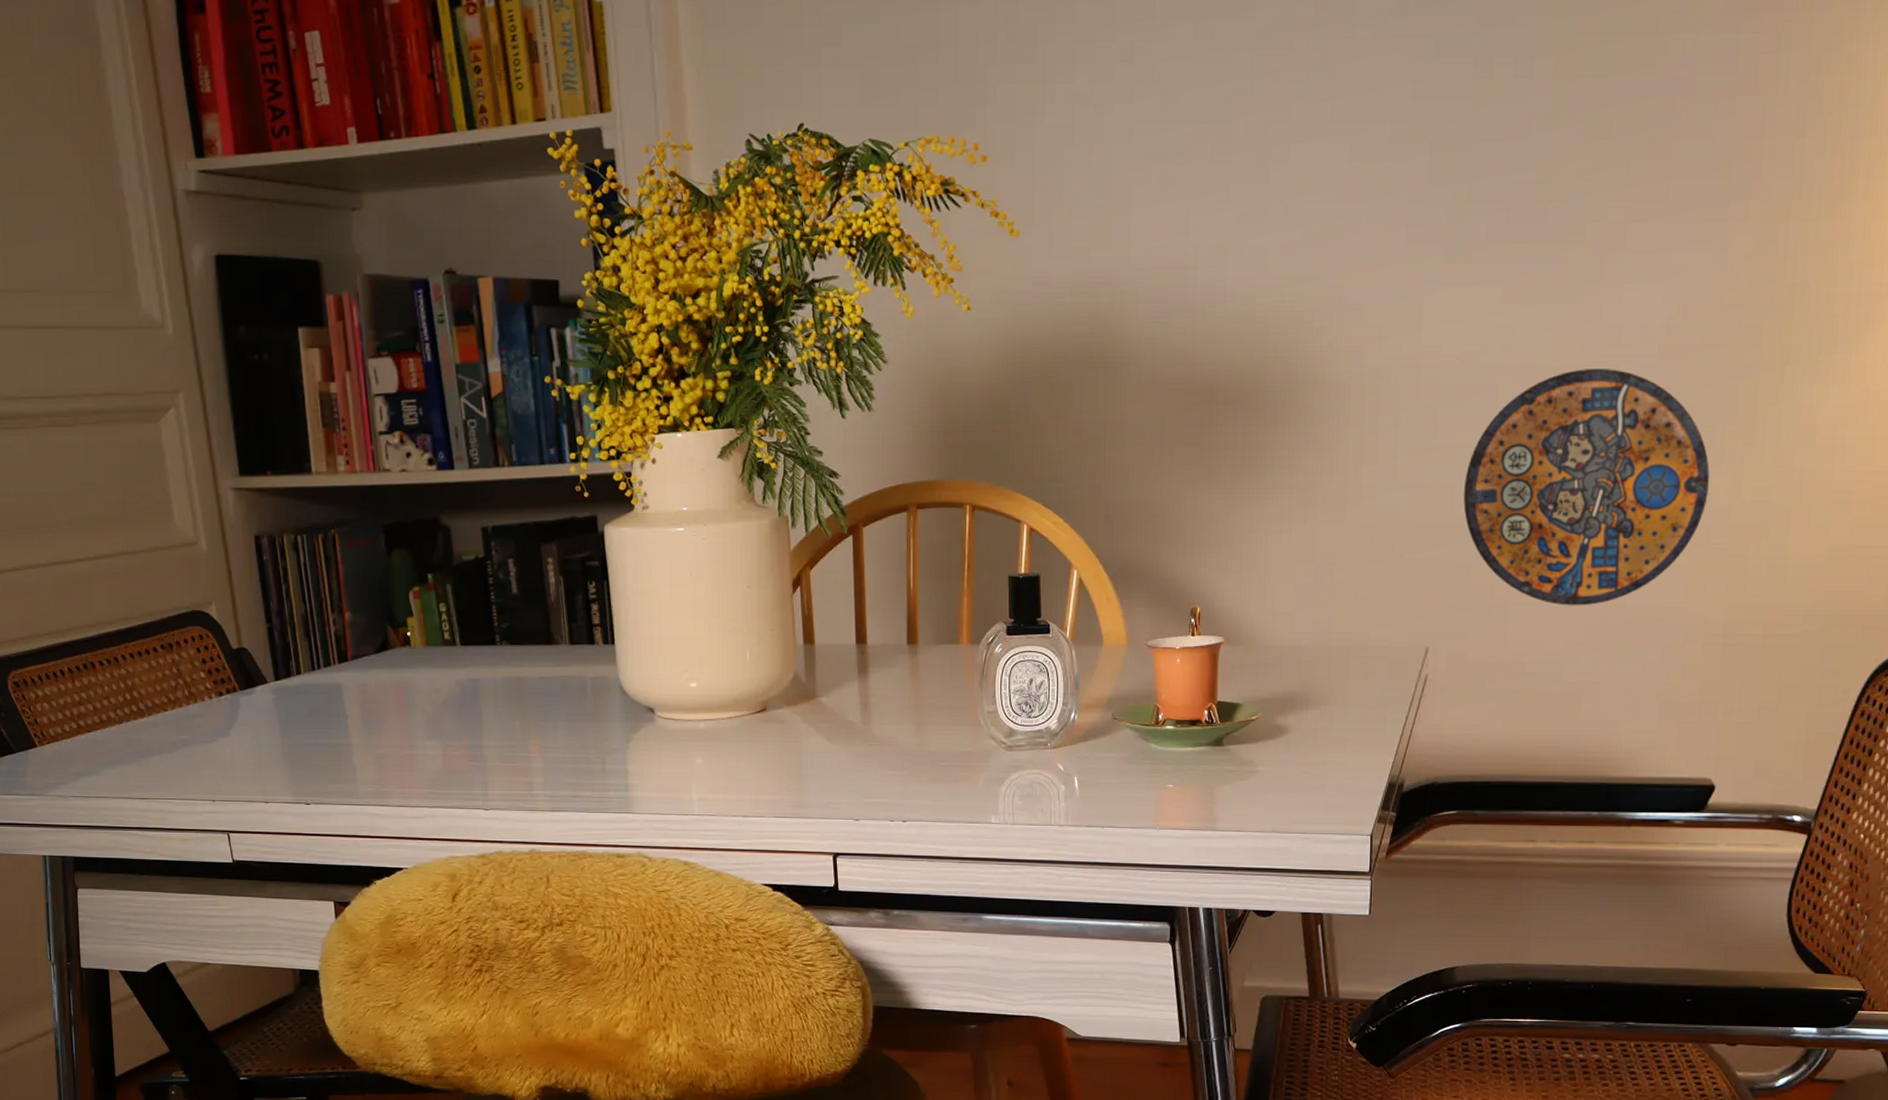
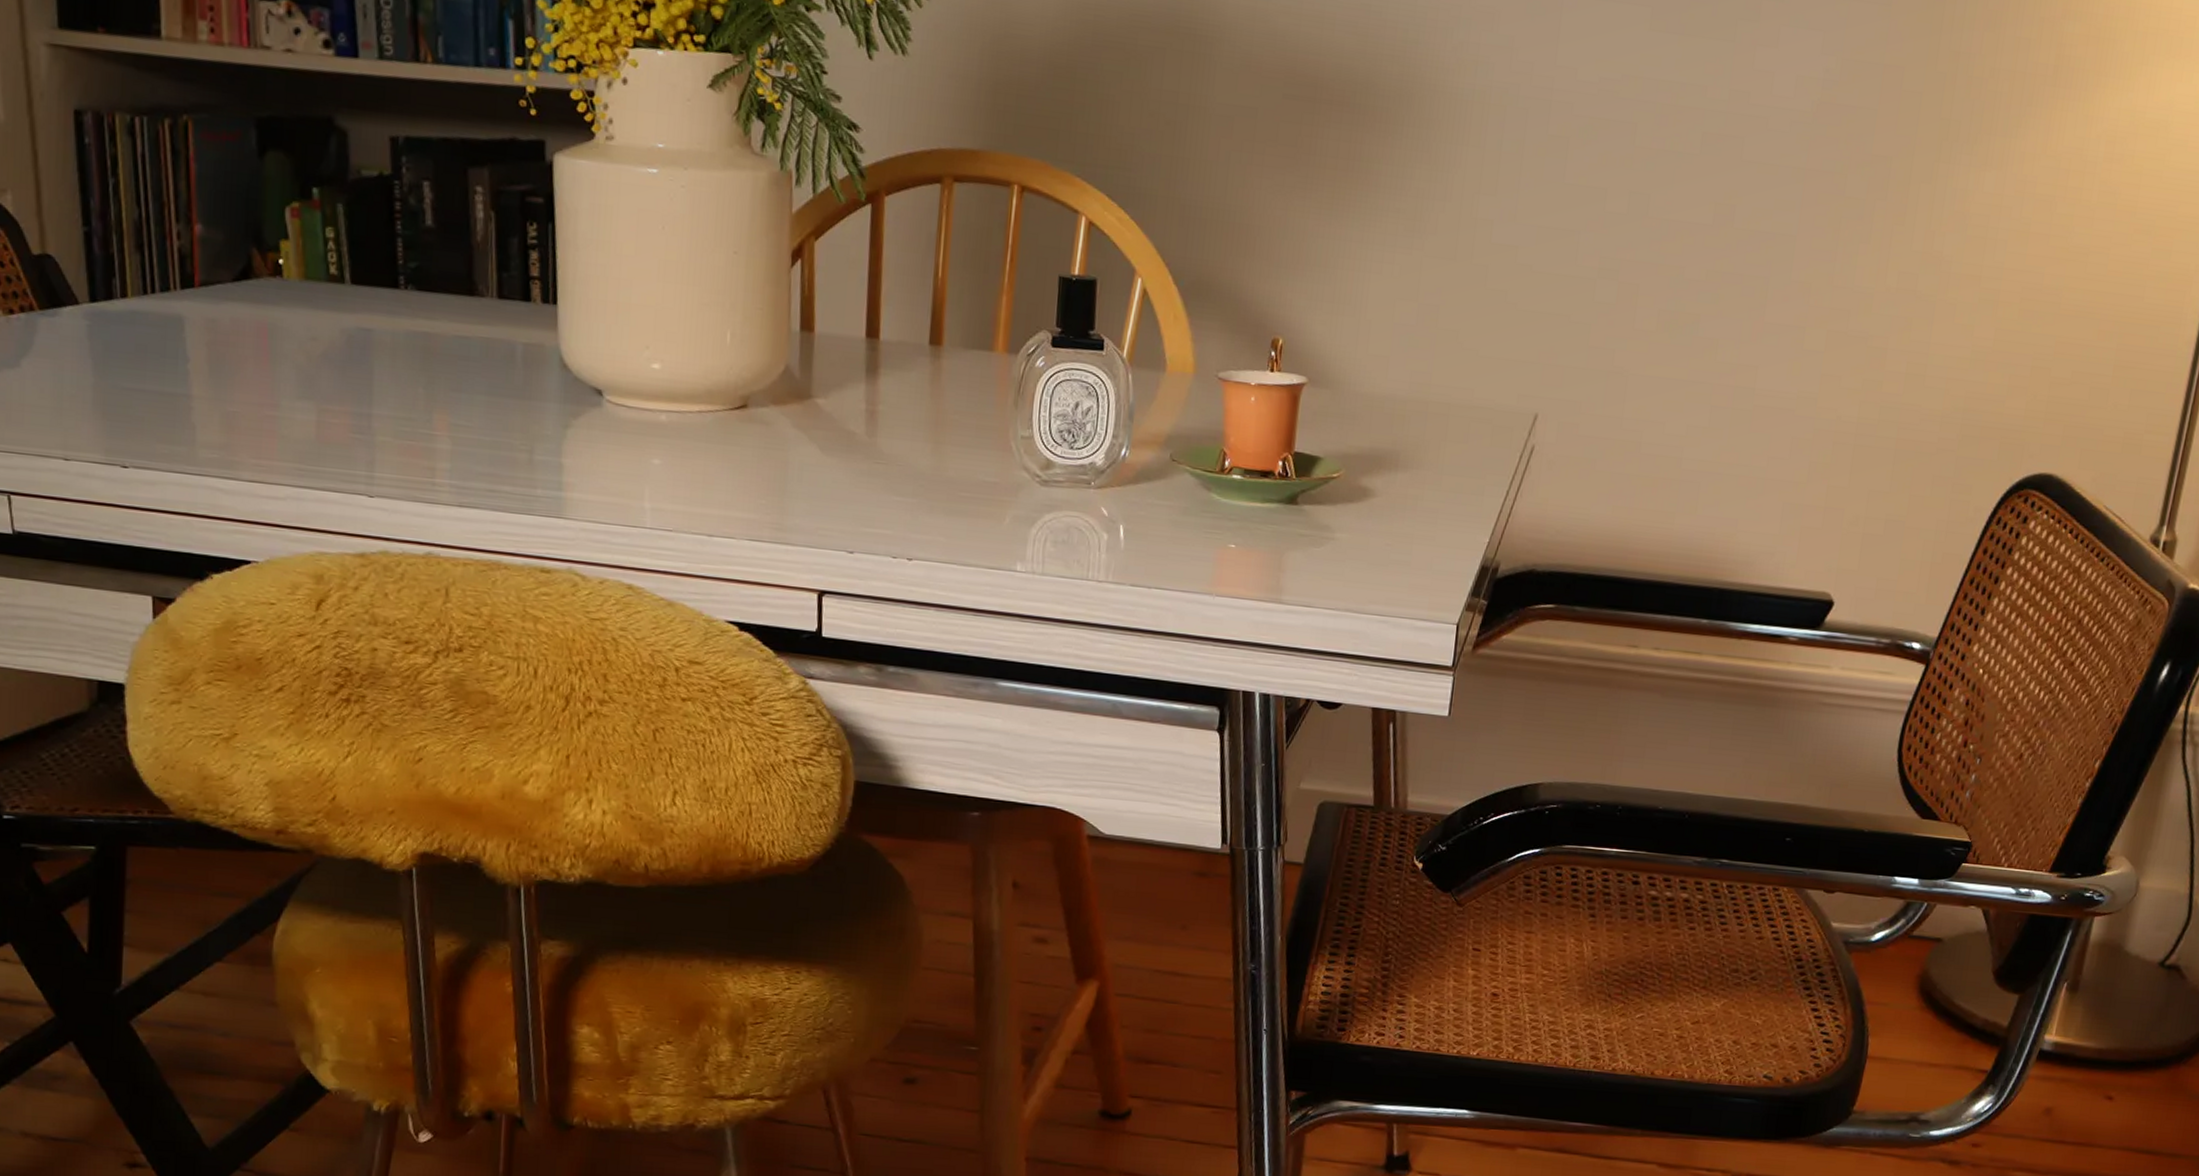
manhole cover: present [1463,369,1710,606] -> none [1588,116,1856,385]

